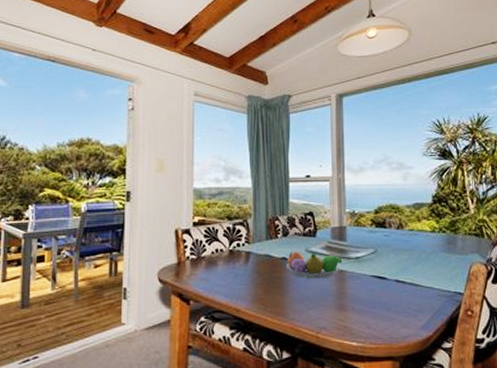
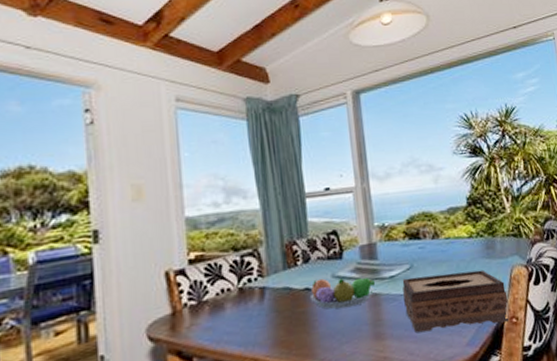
tissue box: none [366,260,465,313] -> present [402,269,510,333]

